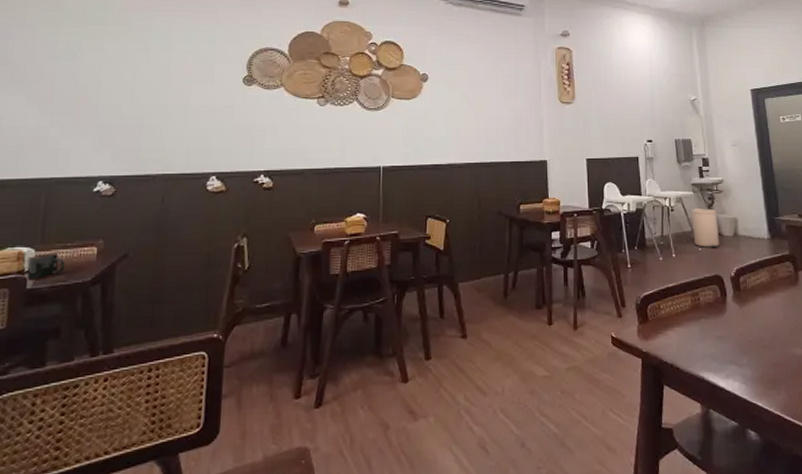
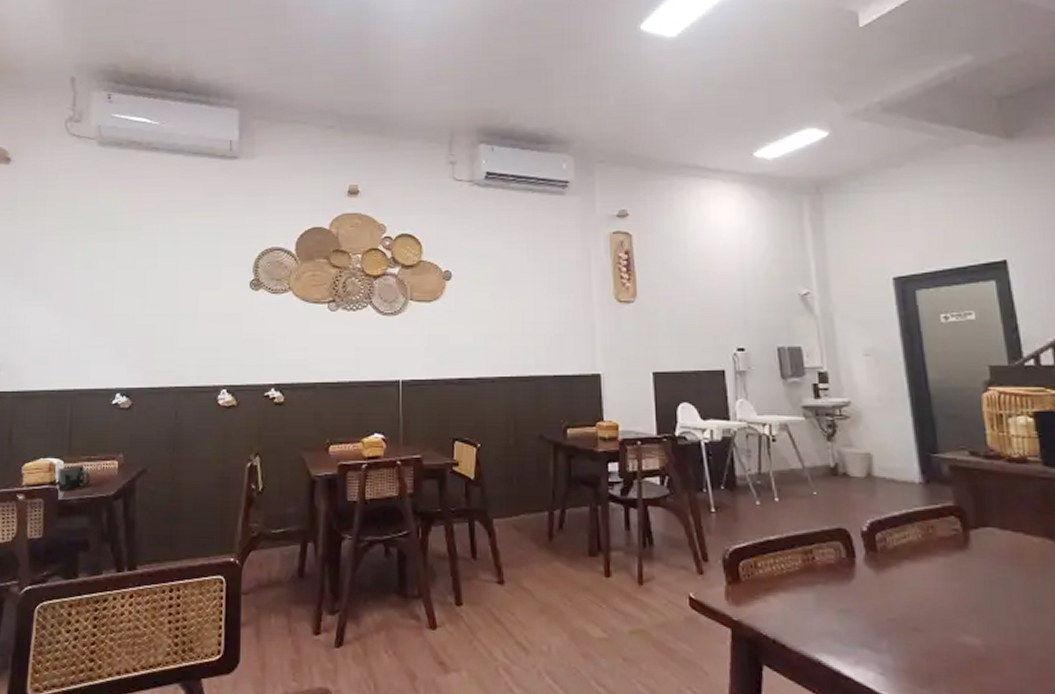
pedal bin: present [692,208,719,247] -> none [803,439,844,491]

